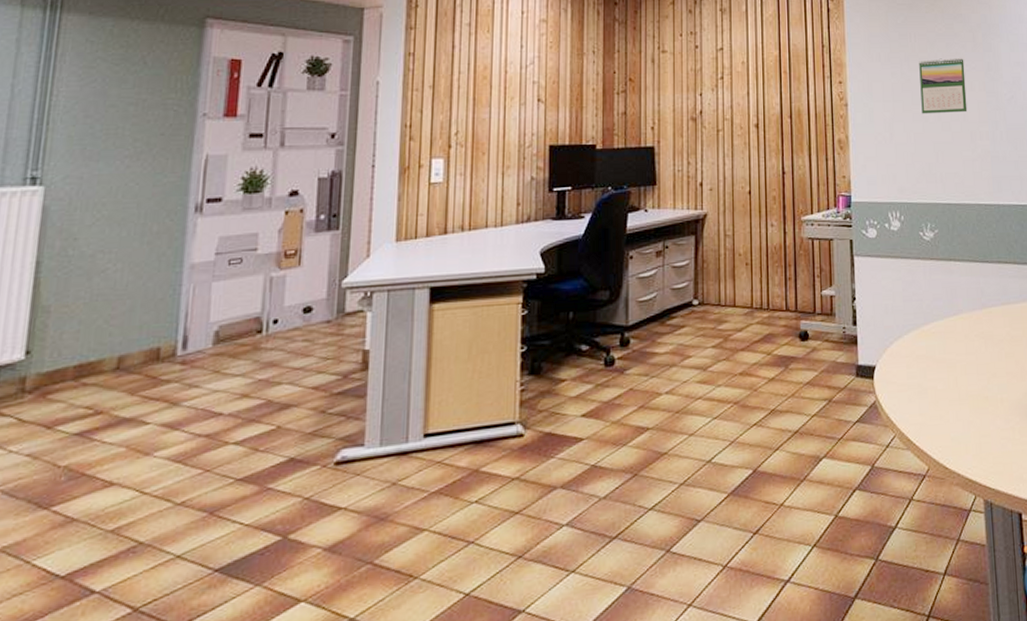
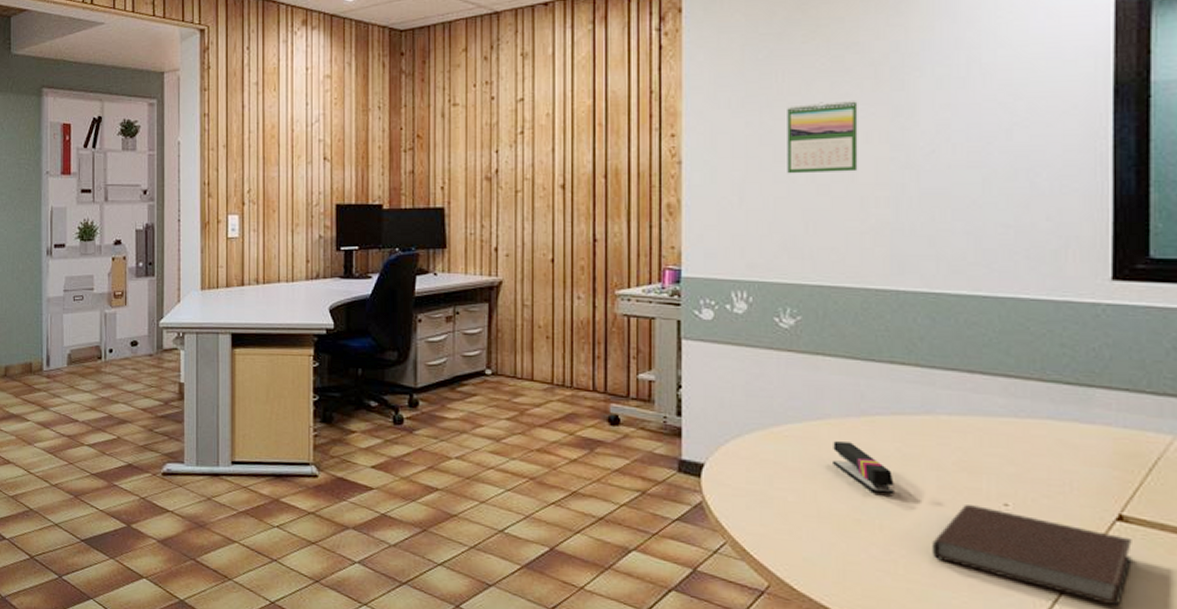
stapler: none [965,331,1008,373] -> present [833,441,894,495]

